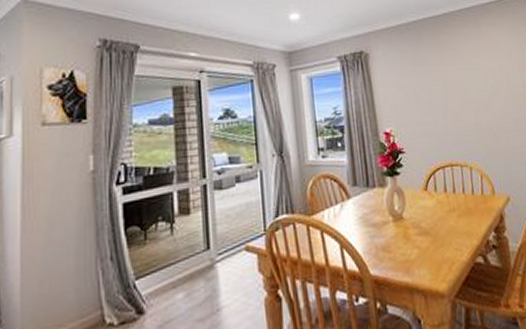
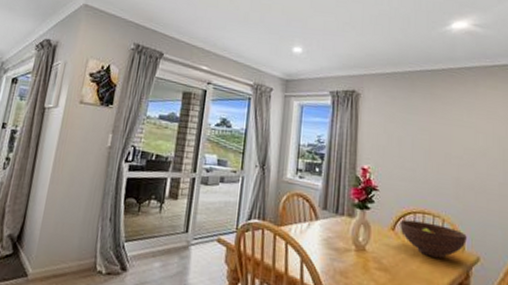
fruit bowl: none [431,173,495,209] -> present [400,219,467,258]

